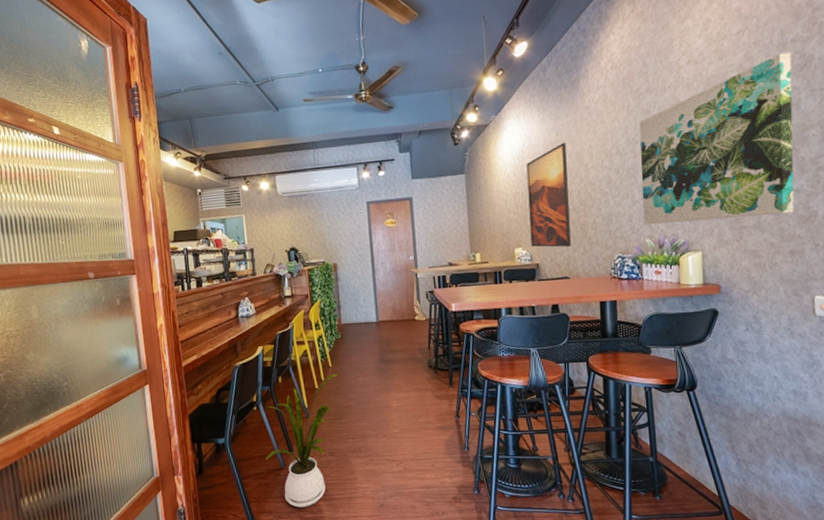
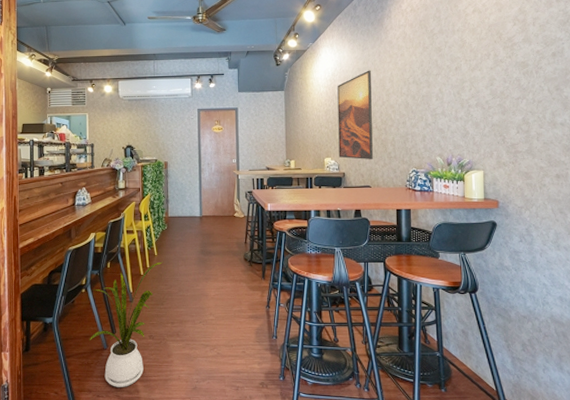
wall art: present [639,52,794,225] -> none [433,10,559,145]

